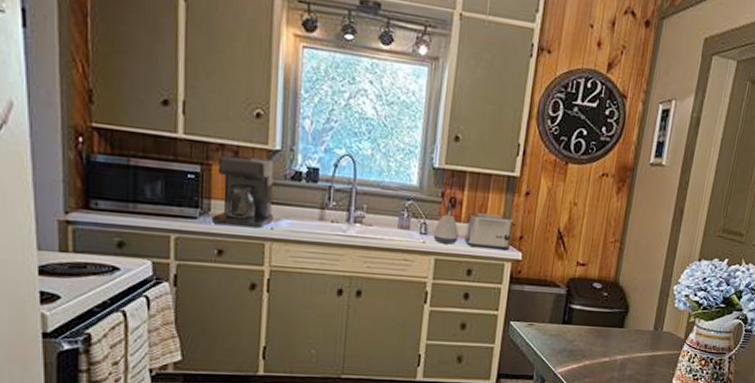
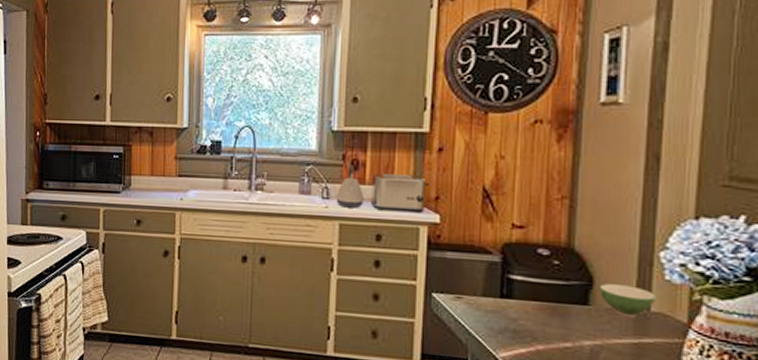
coffee maker: present [212,154,275,229] -> none [132,135,184,200]
bowl: none [631,311,669,337] -> present [598,284,657,318]

